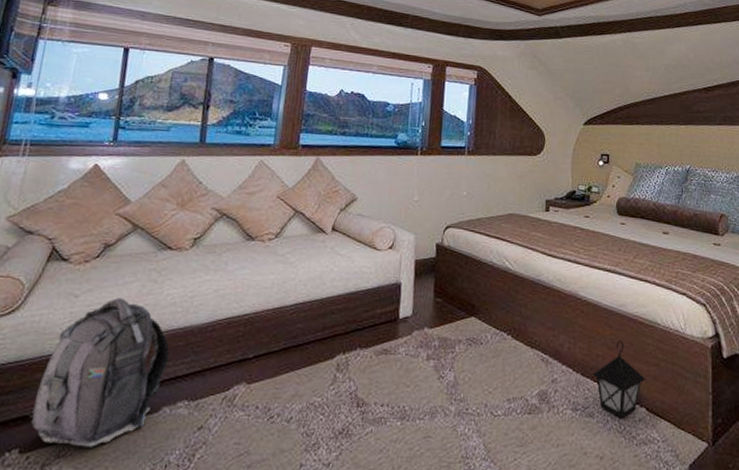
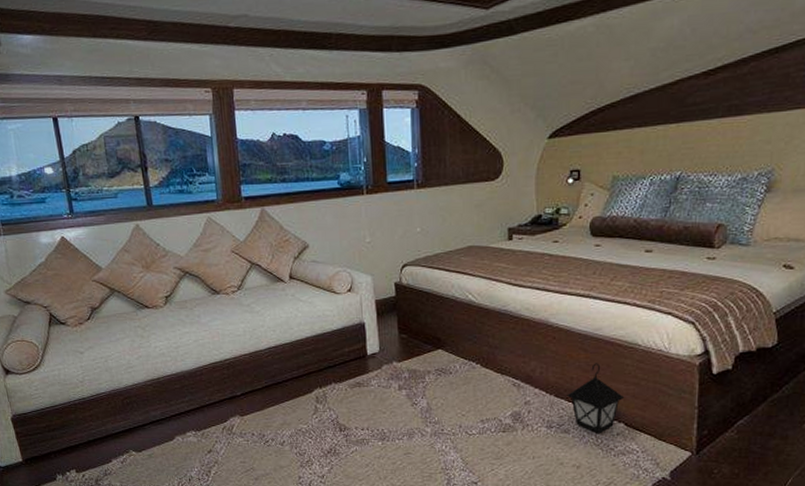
backpack: present [30,298,170,447] -> none [75,352,172,467]

